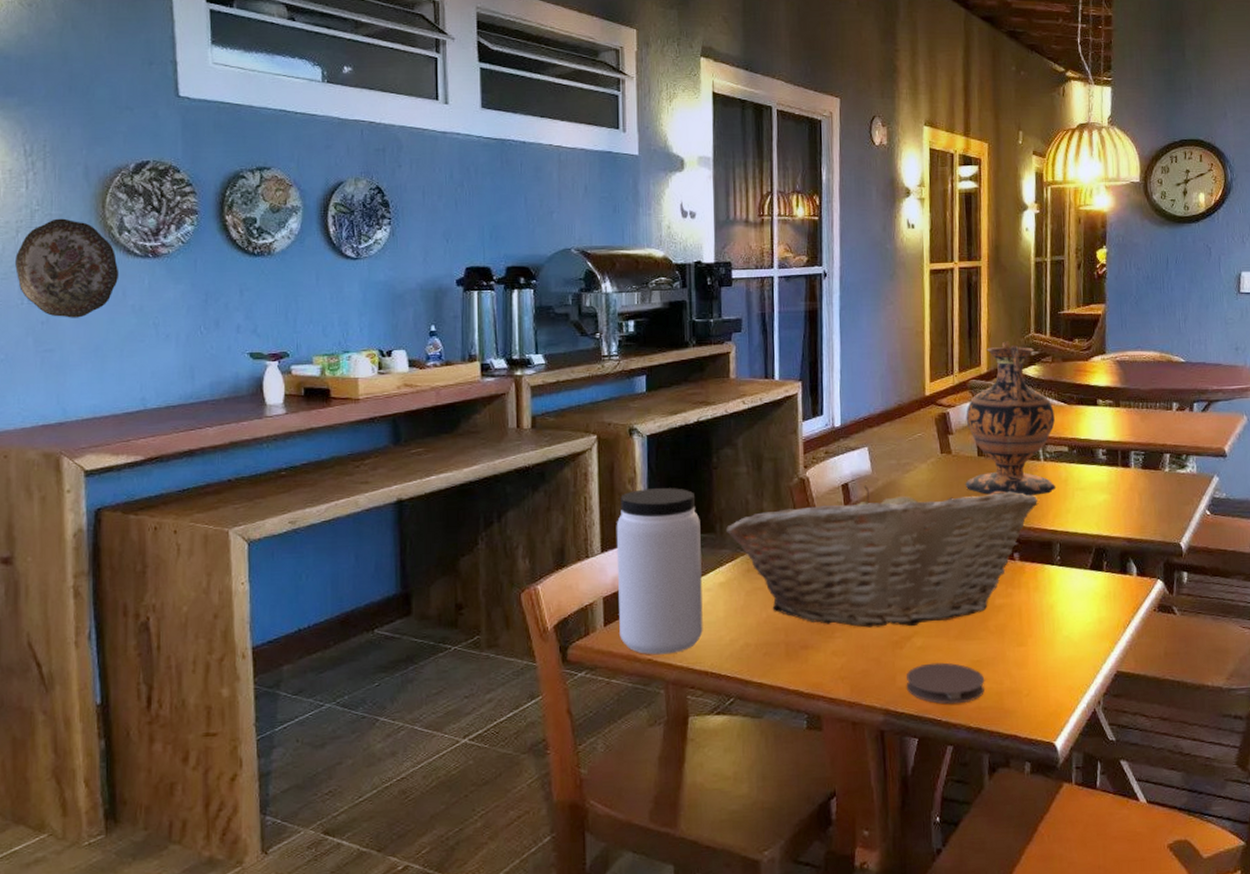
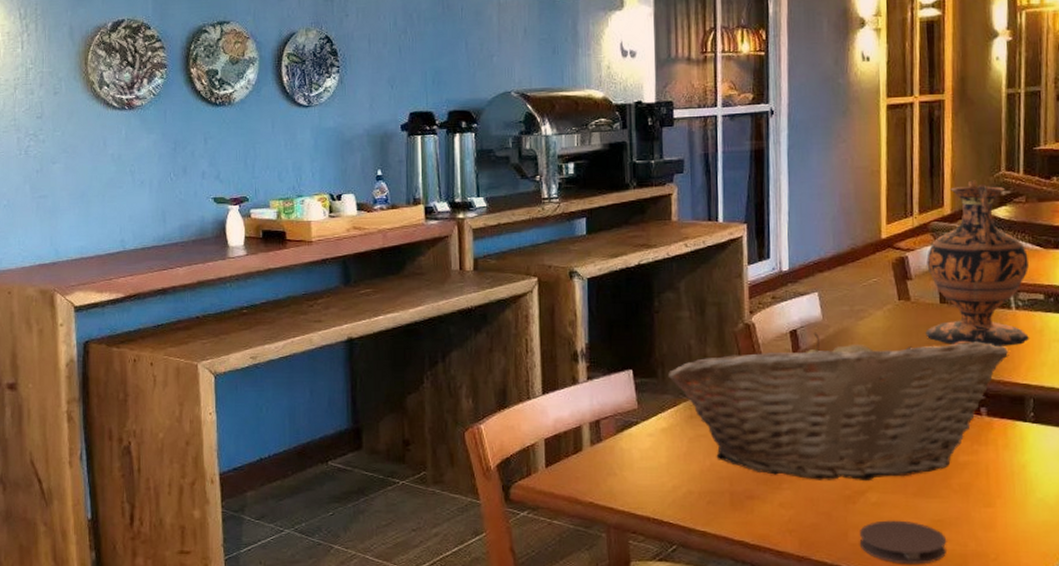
decorative plate: present [15,218,119,318] -> none [14,75,101,167]
jar: present [616,488,703,655] -> none [557,331,645,498]

